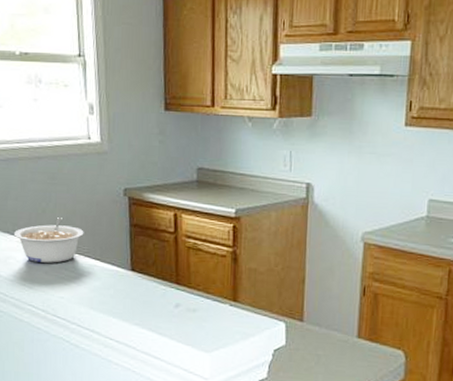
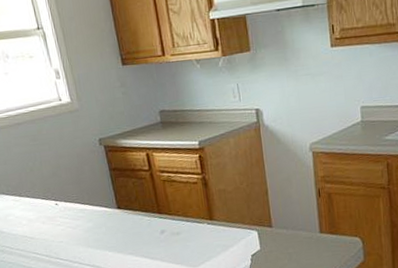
legume: present [13,217,84,263] -> none [8,173,71,215]

